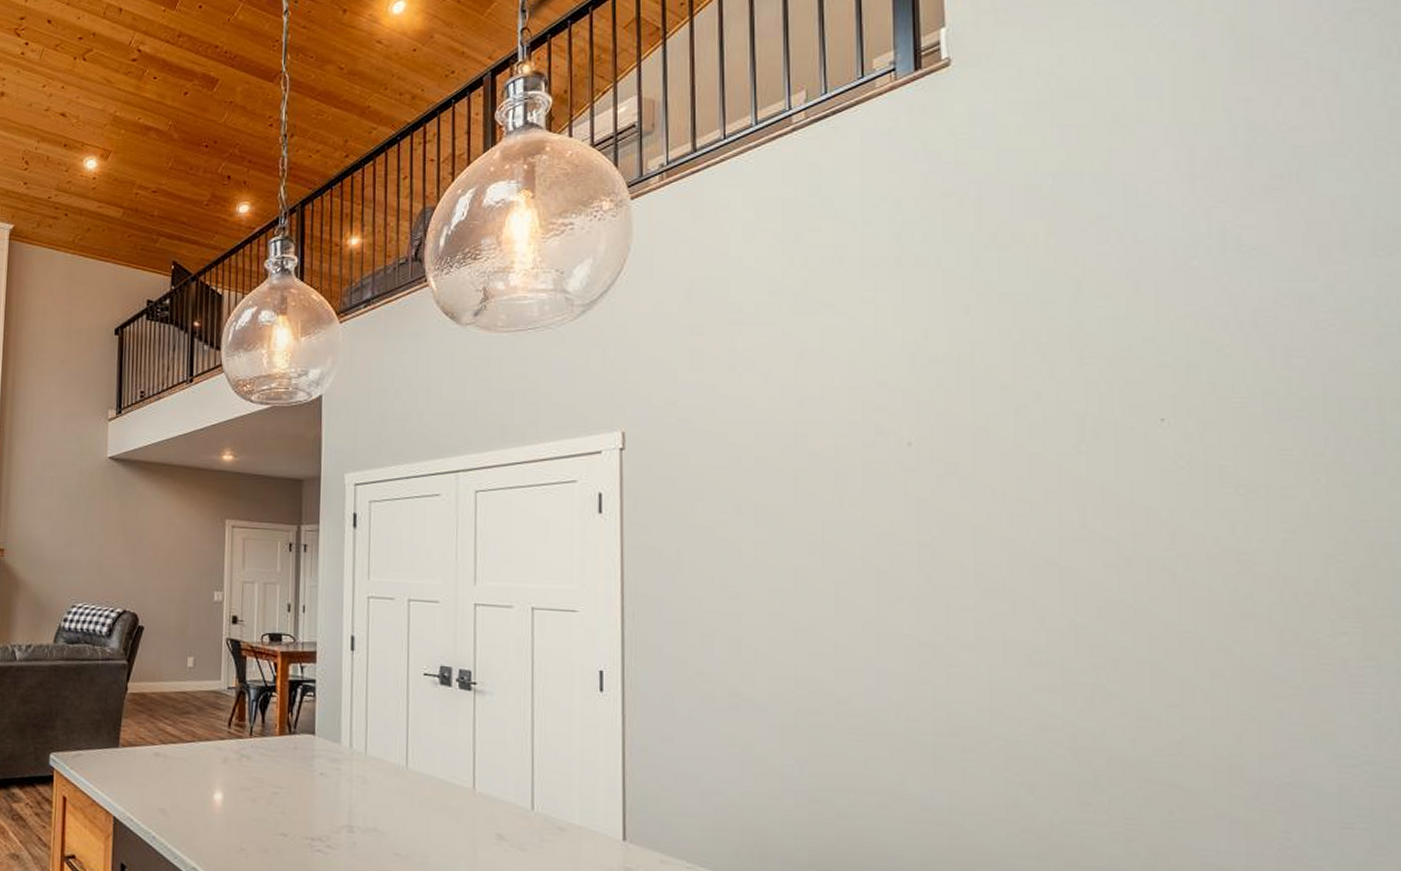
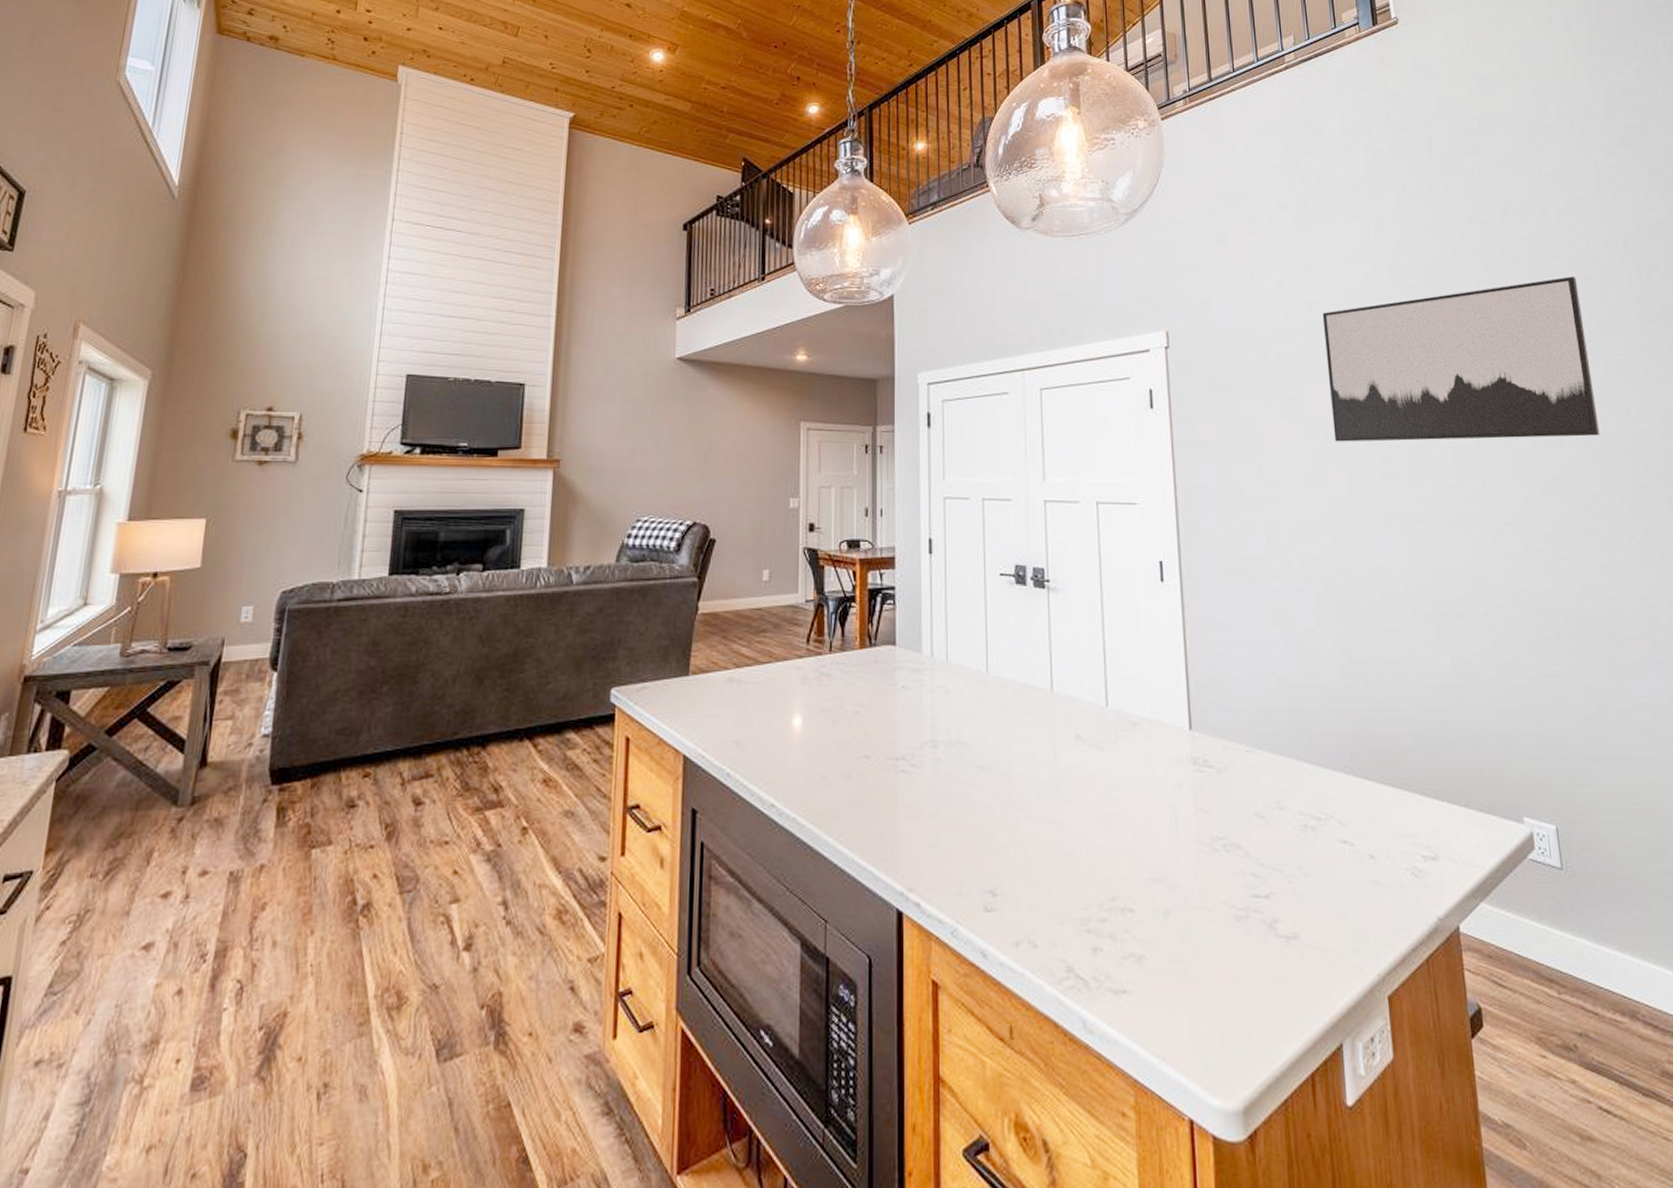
wall art: none [816,365,1186,556] -> present [1322,276,1600,442]

